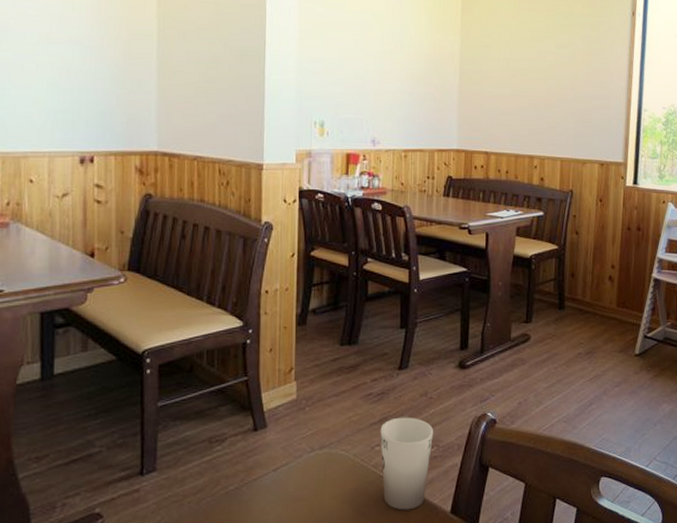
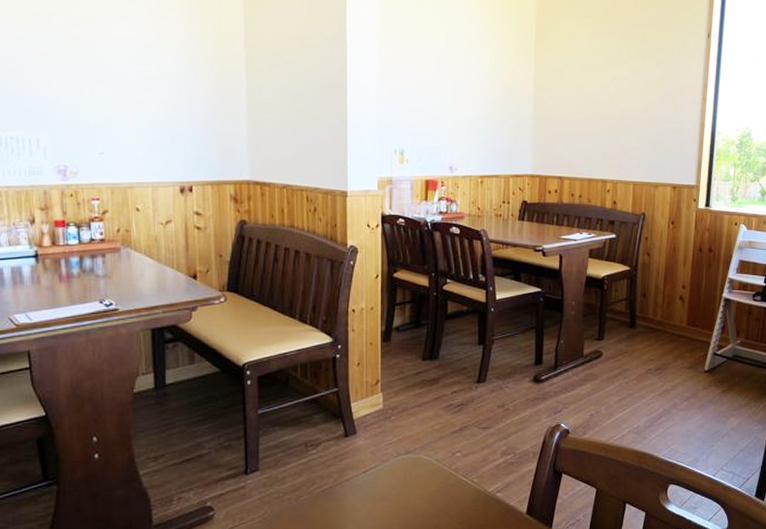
cup: present [380,417,434,511] -> none [460,426,511,511]

